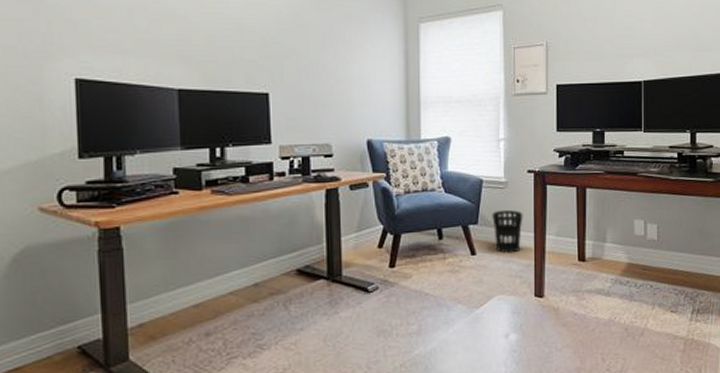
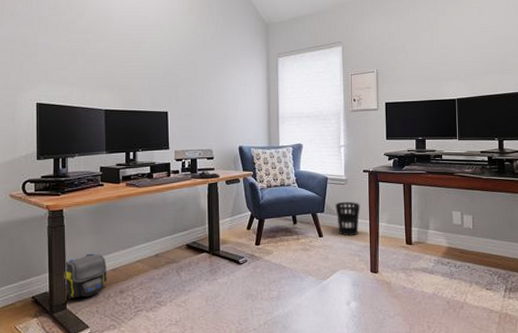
shoulder bag: none [124,285,188,348] -> present [64,253,108,299]

